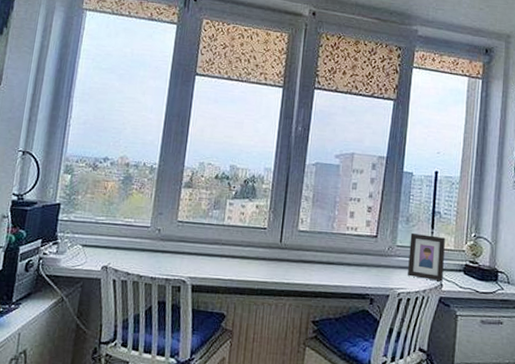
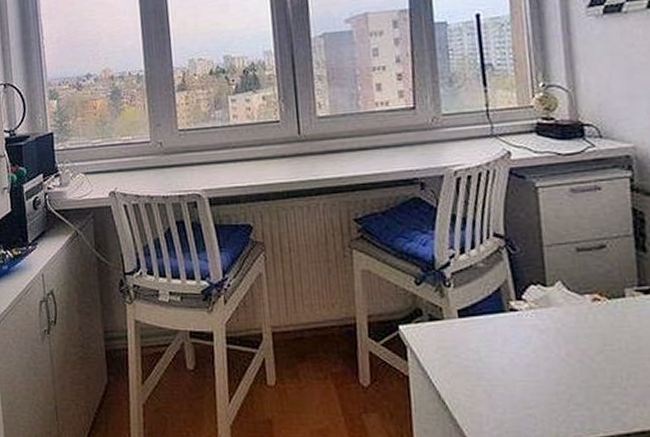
picture frame: present [408,233,445,282] -> none [457,94,510,150]

